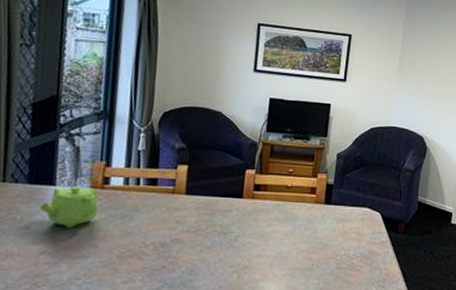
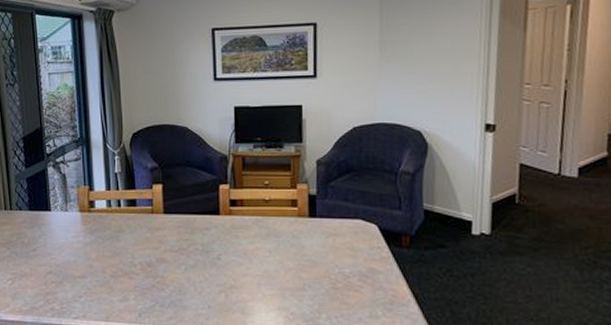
teapot: present [39,186,100,228] -> none [41,211,90,250]

